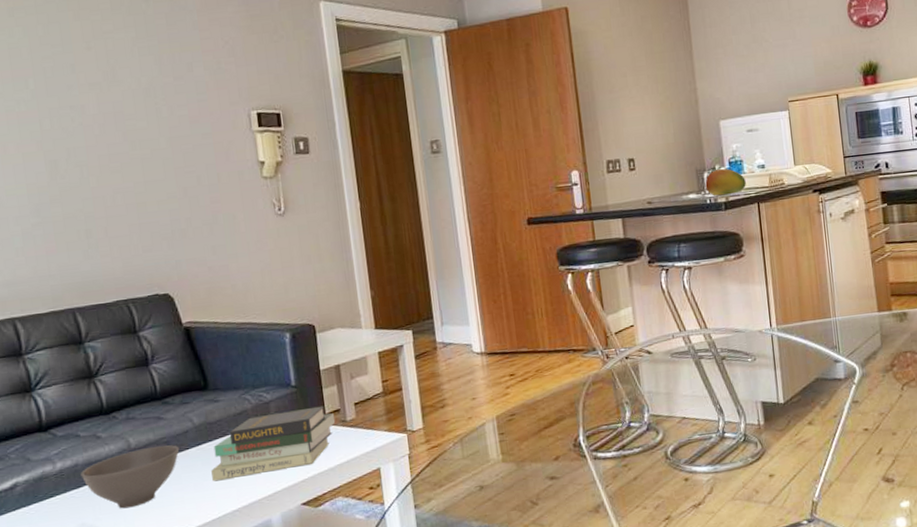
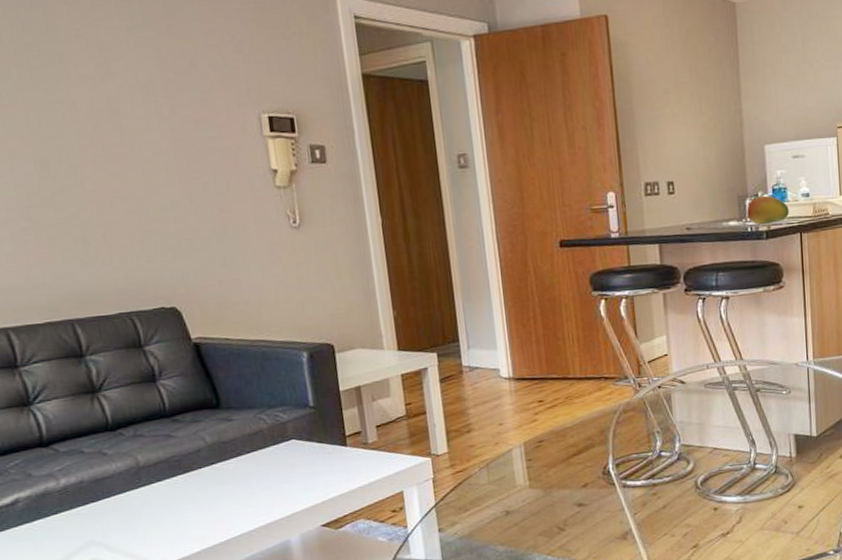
bowl: present [80,445,180,509] -> none [86,463,192,527]
books: present [211,405,336,482] -> none [226,427,357,502]

